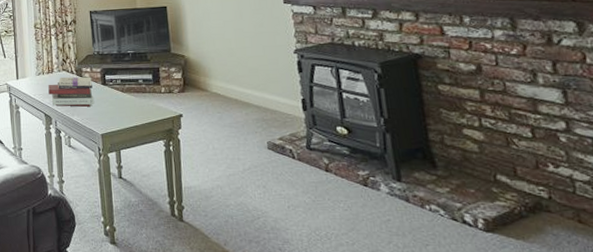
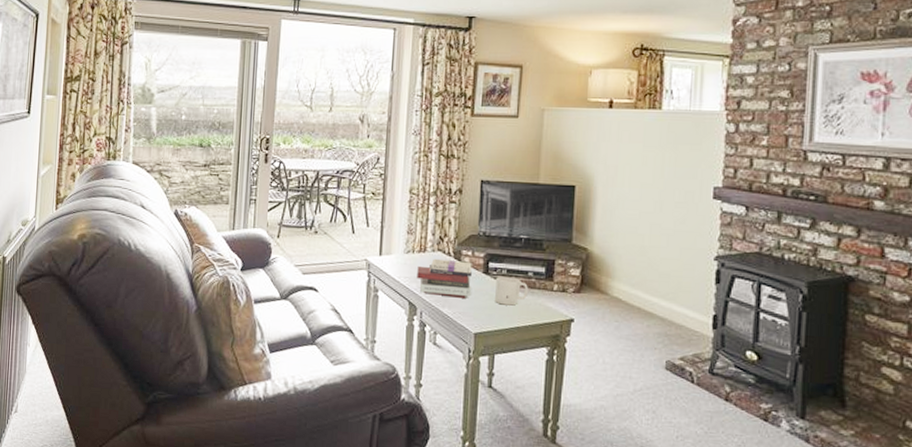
mug: none [113,85,141,109] -> present [495,276,528,306]

